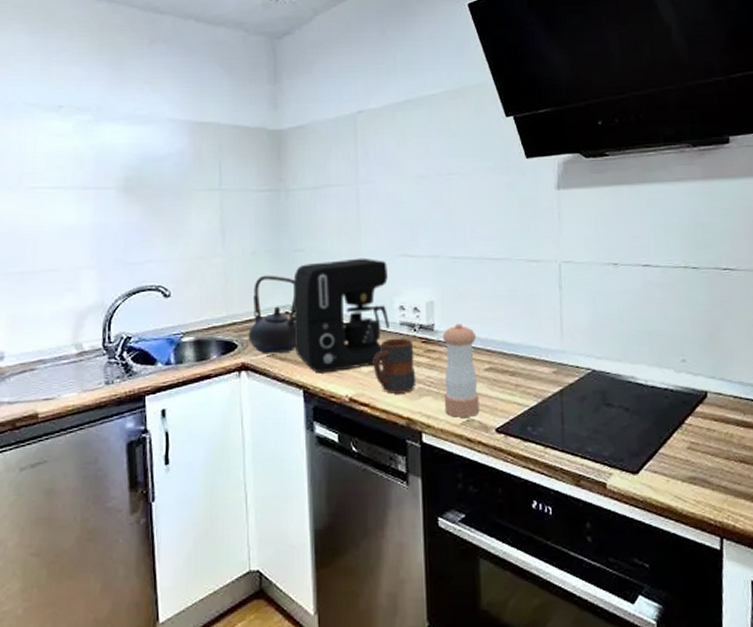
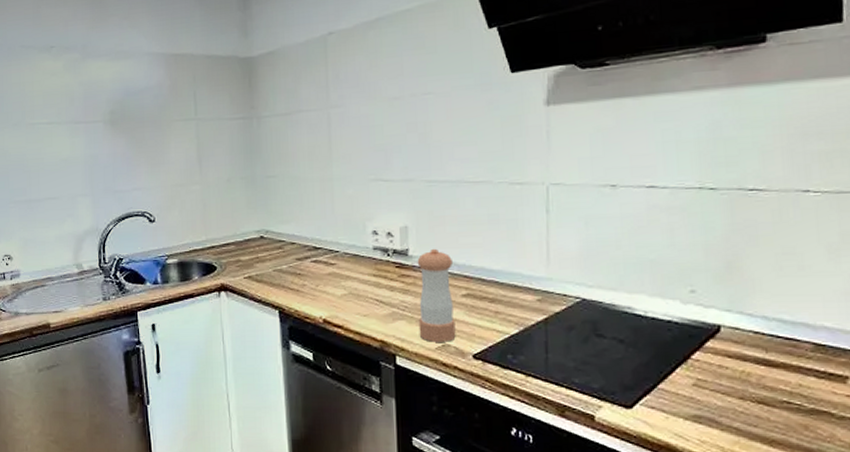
teapot: present [248,275,296,354] -> none [226,201,271,276]
coffee maker: present [293,258,389,374] -> none [267,183,362,295]
mug: present [373,338,417,394] -> none [346,262,390,317]

